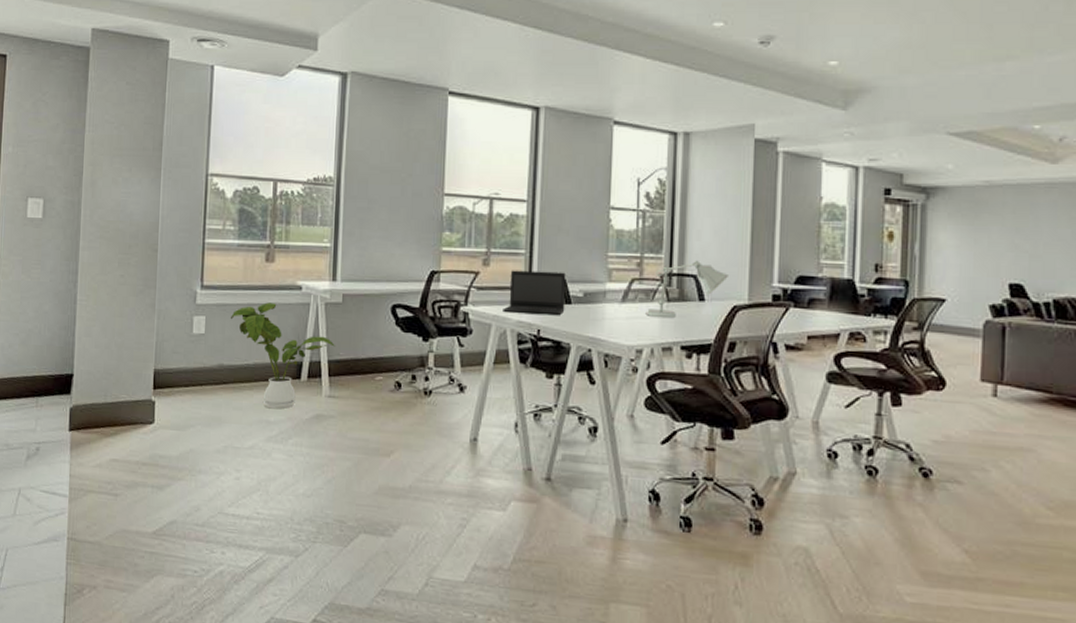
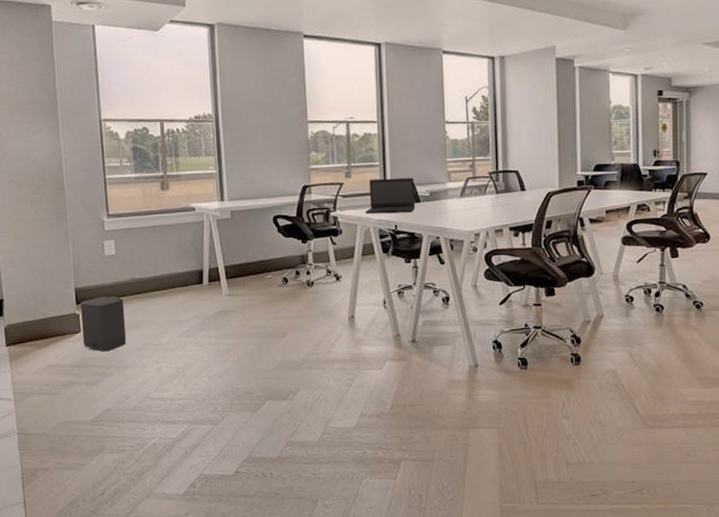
pedal bin: none [155,383,207,450] -> present [80,296,126,352]
house plant: present [231,302,335,409] -> none [137,223,229,310]
desk lamp: present [645,260,728,319] -> none [480,158,542,207]

